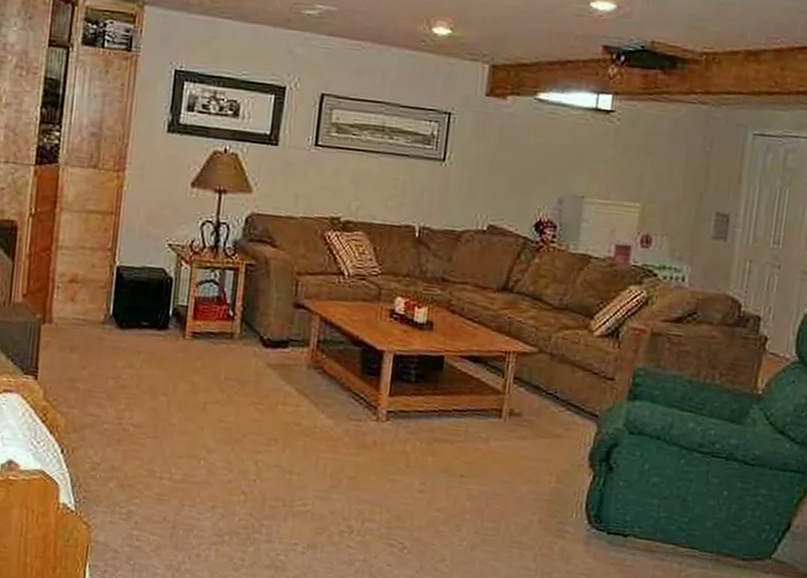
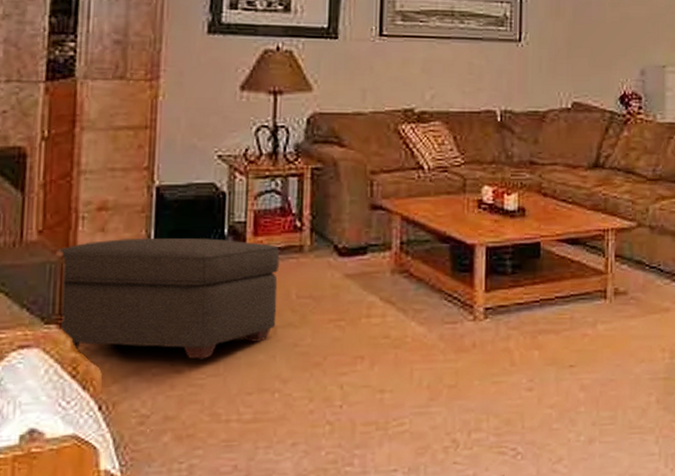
ottoman: none [35,309,214,422] -> present [58,237,280,359]

